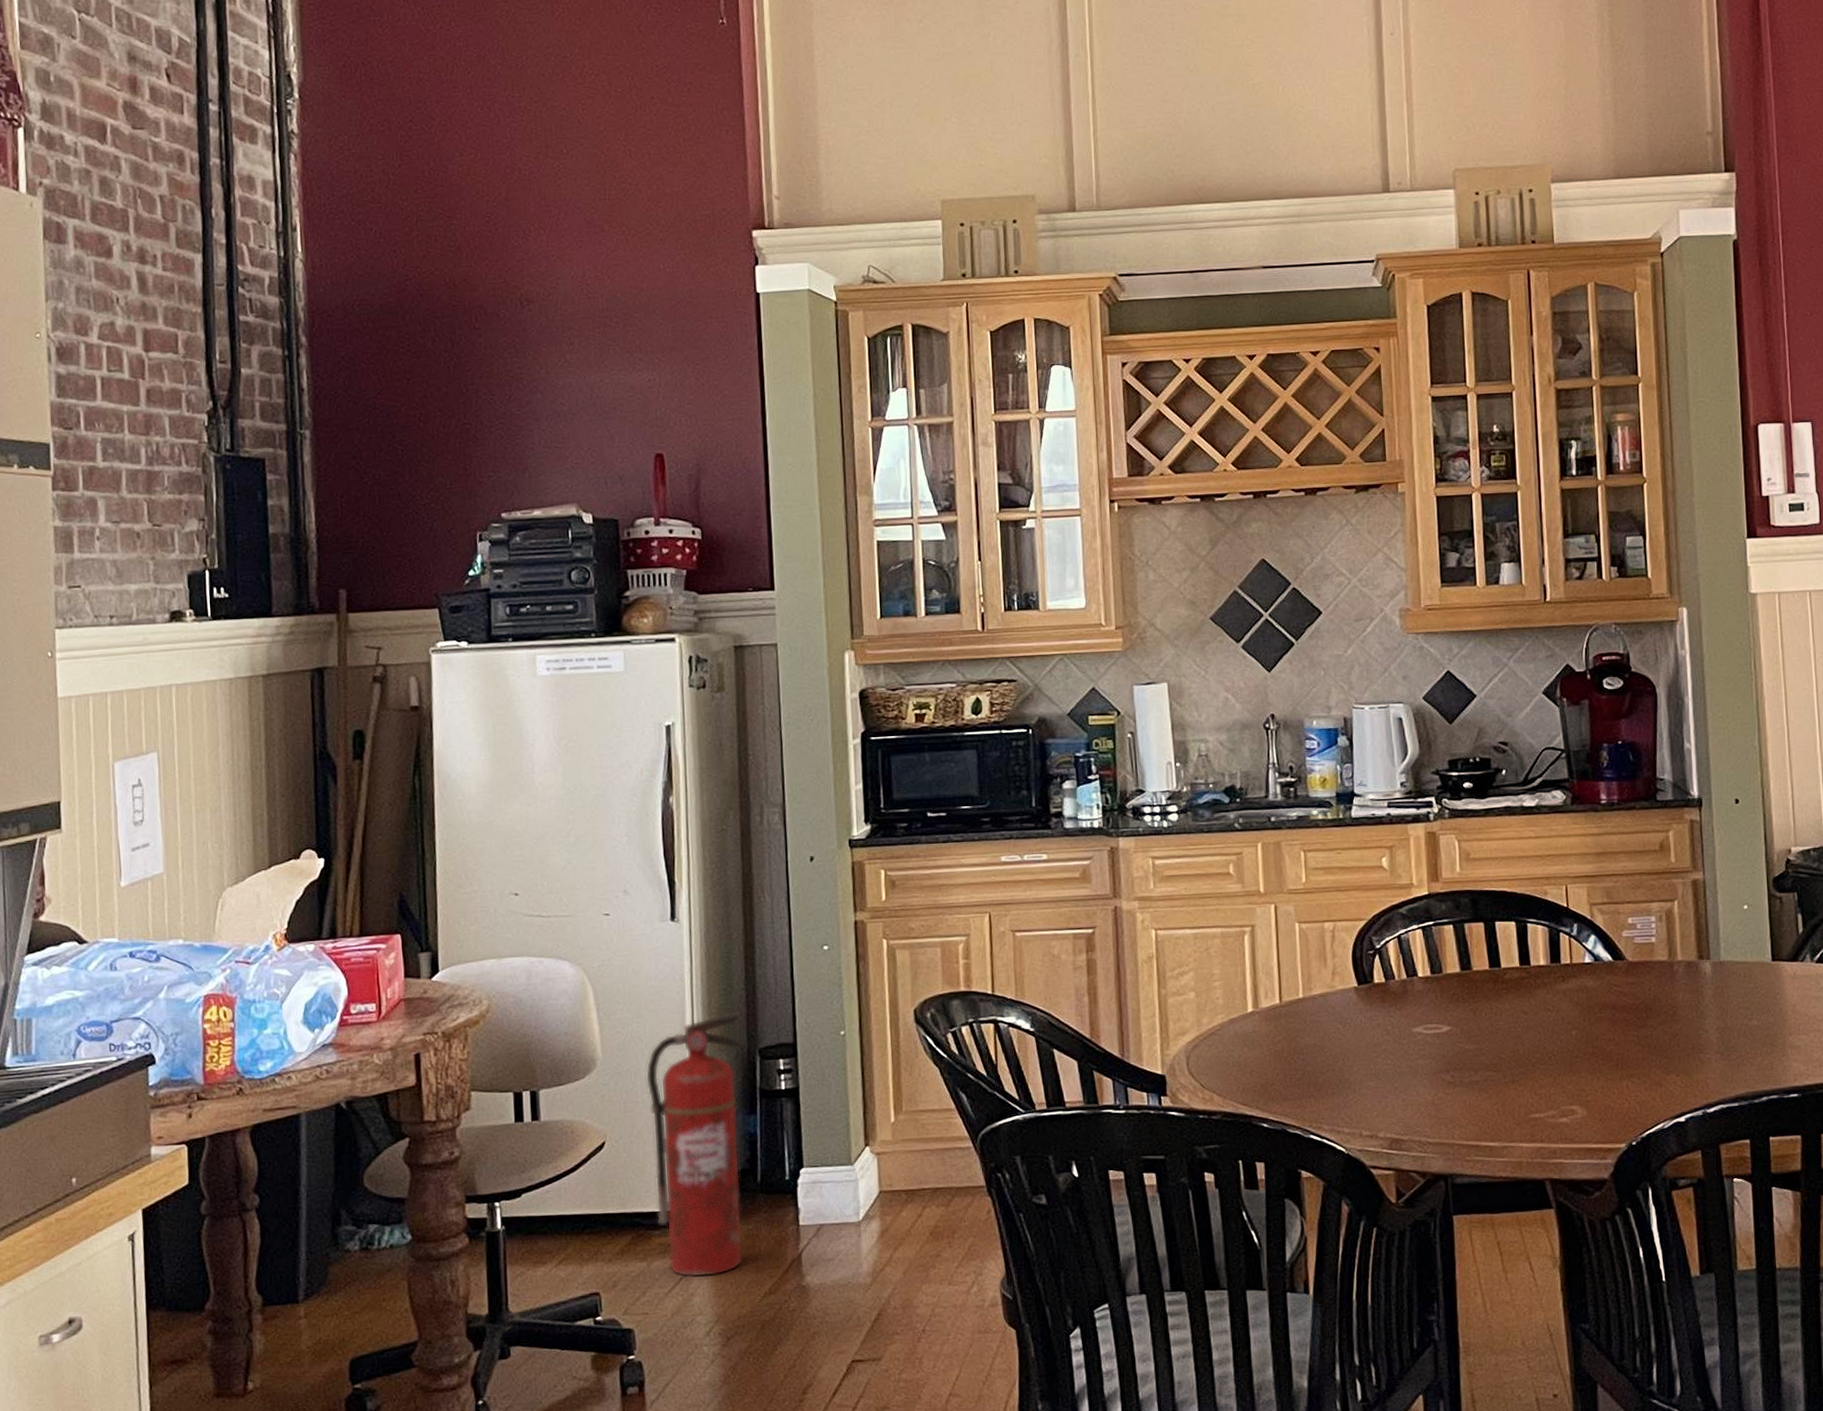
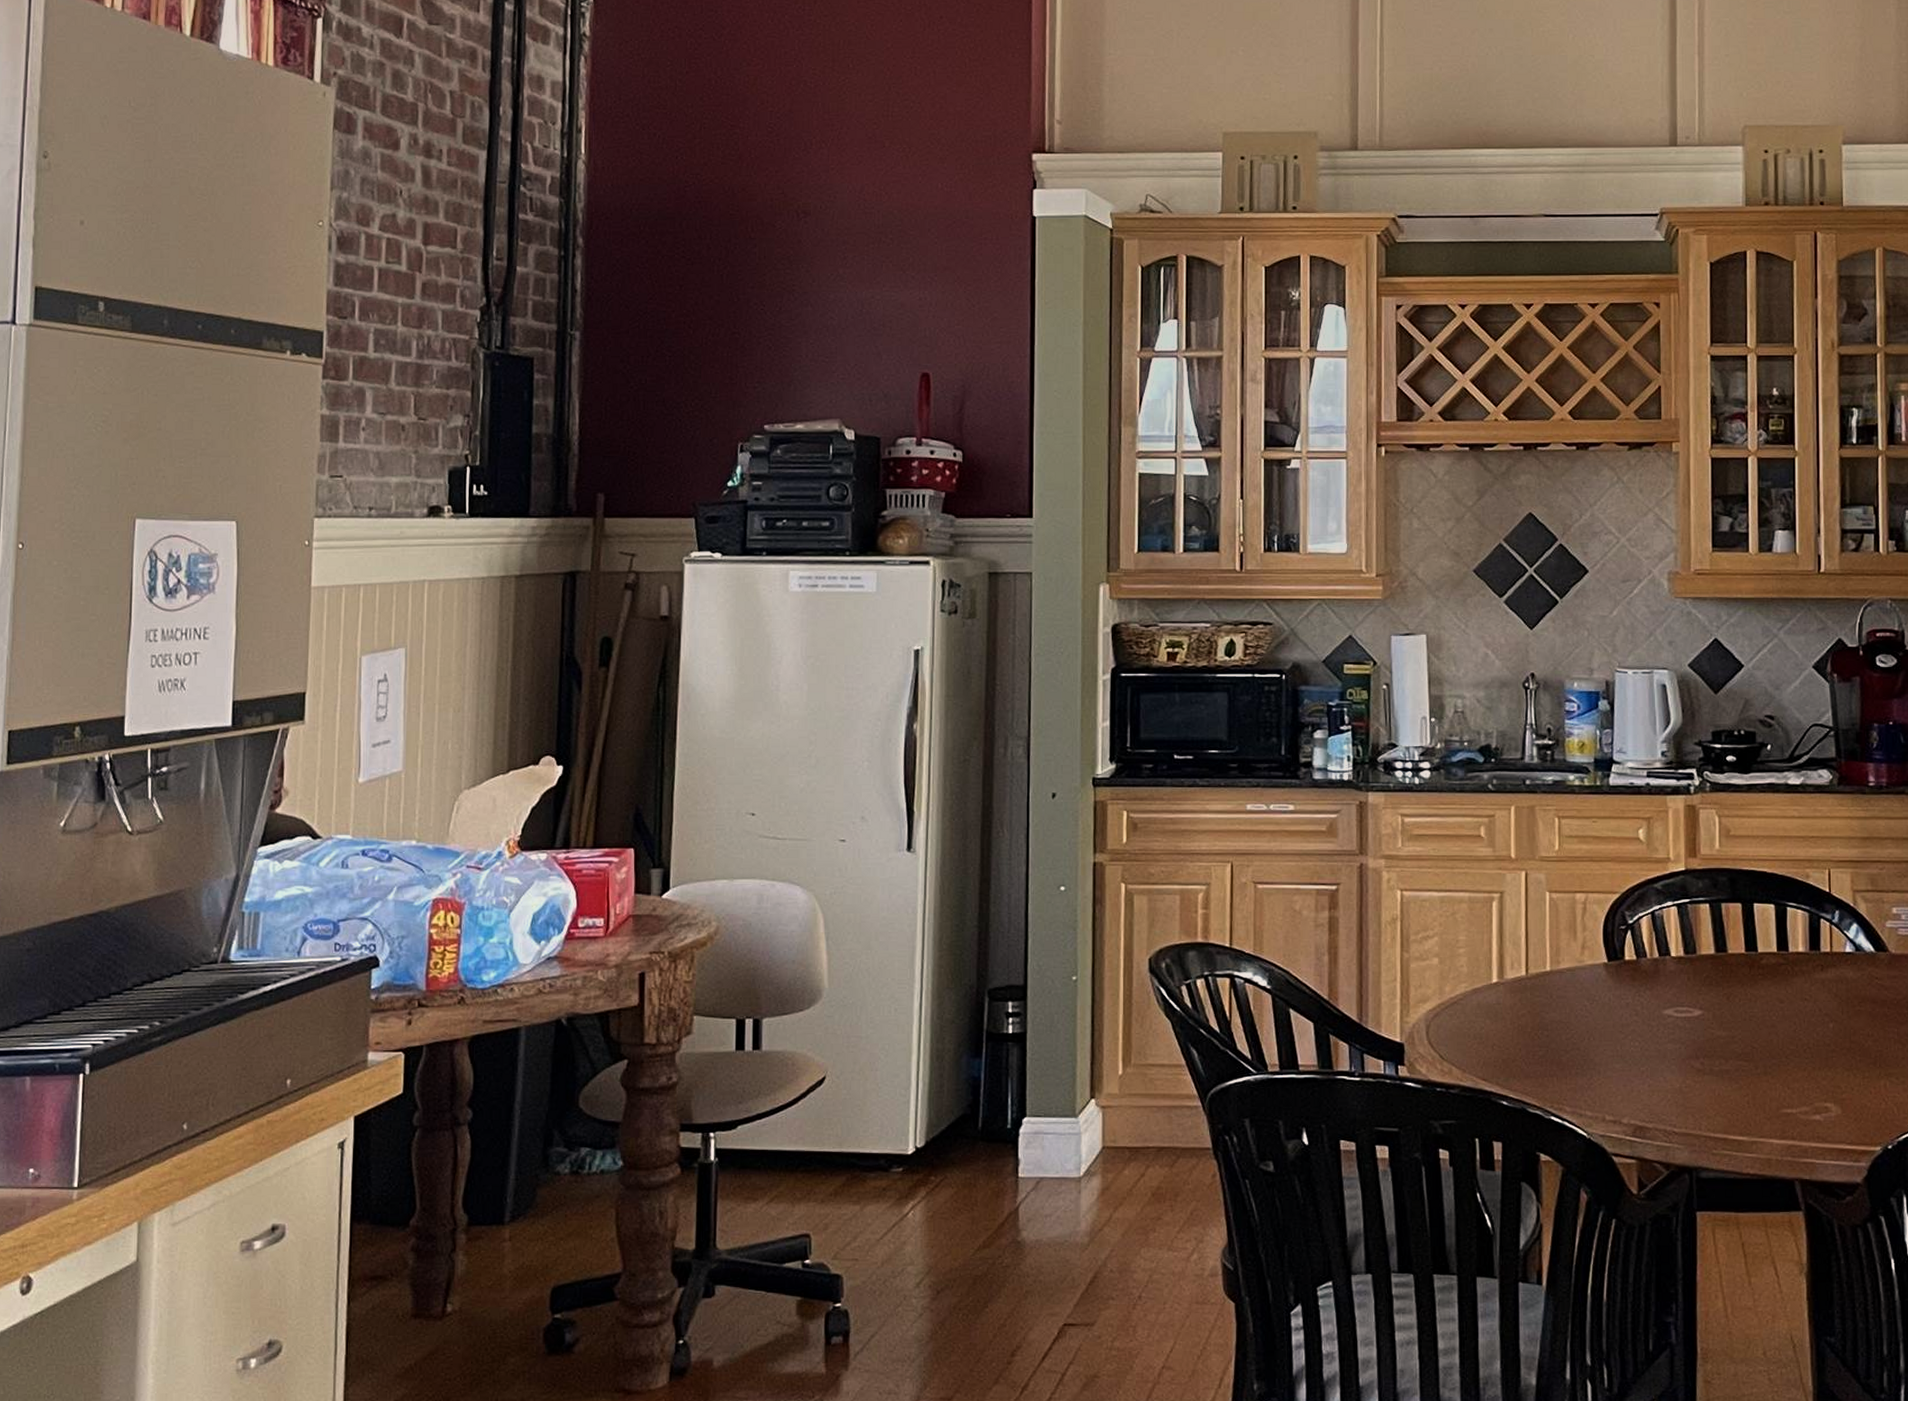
fire extinguisher: present [645,1011,745,1278] -> none [871,949,974,1225]

